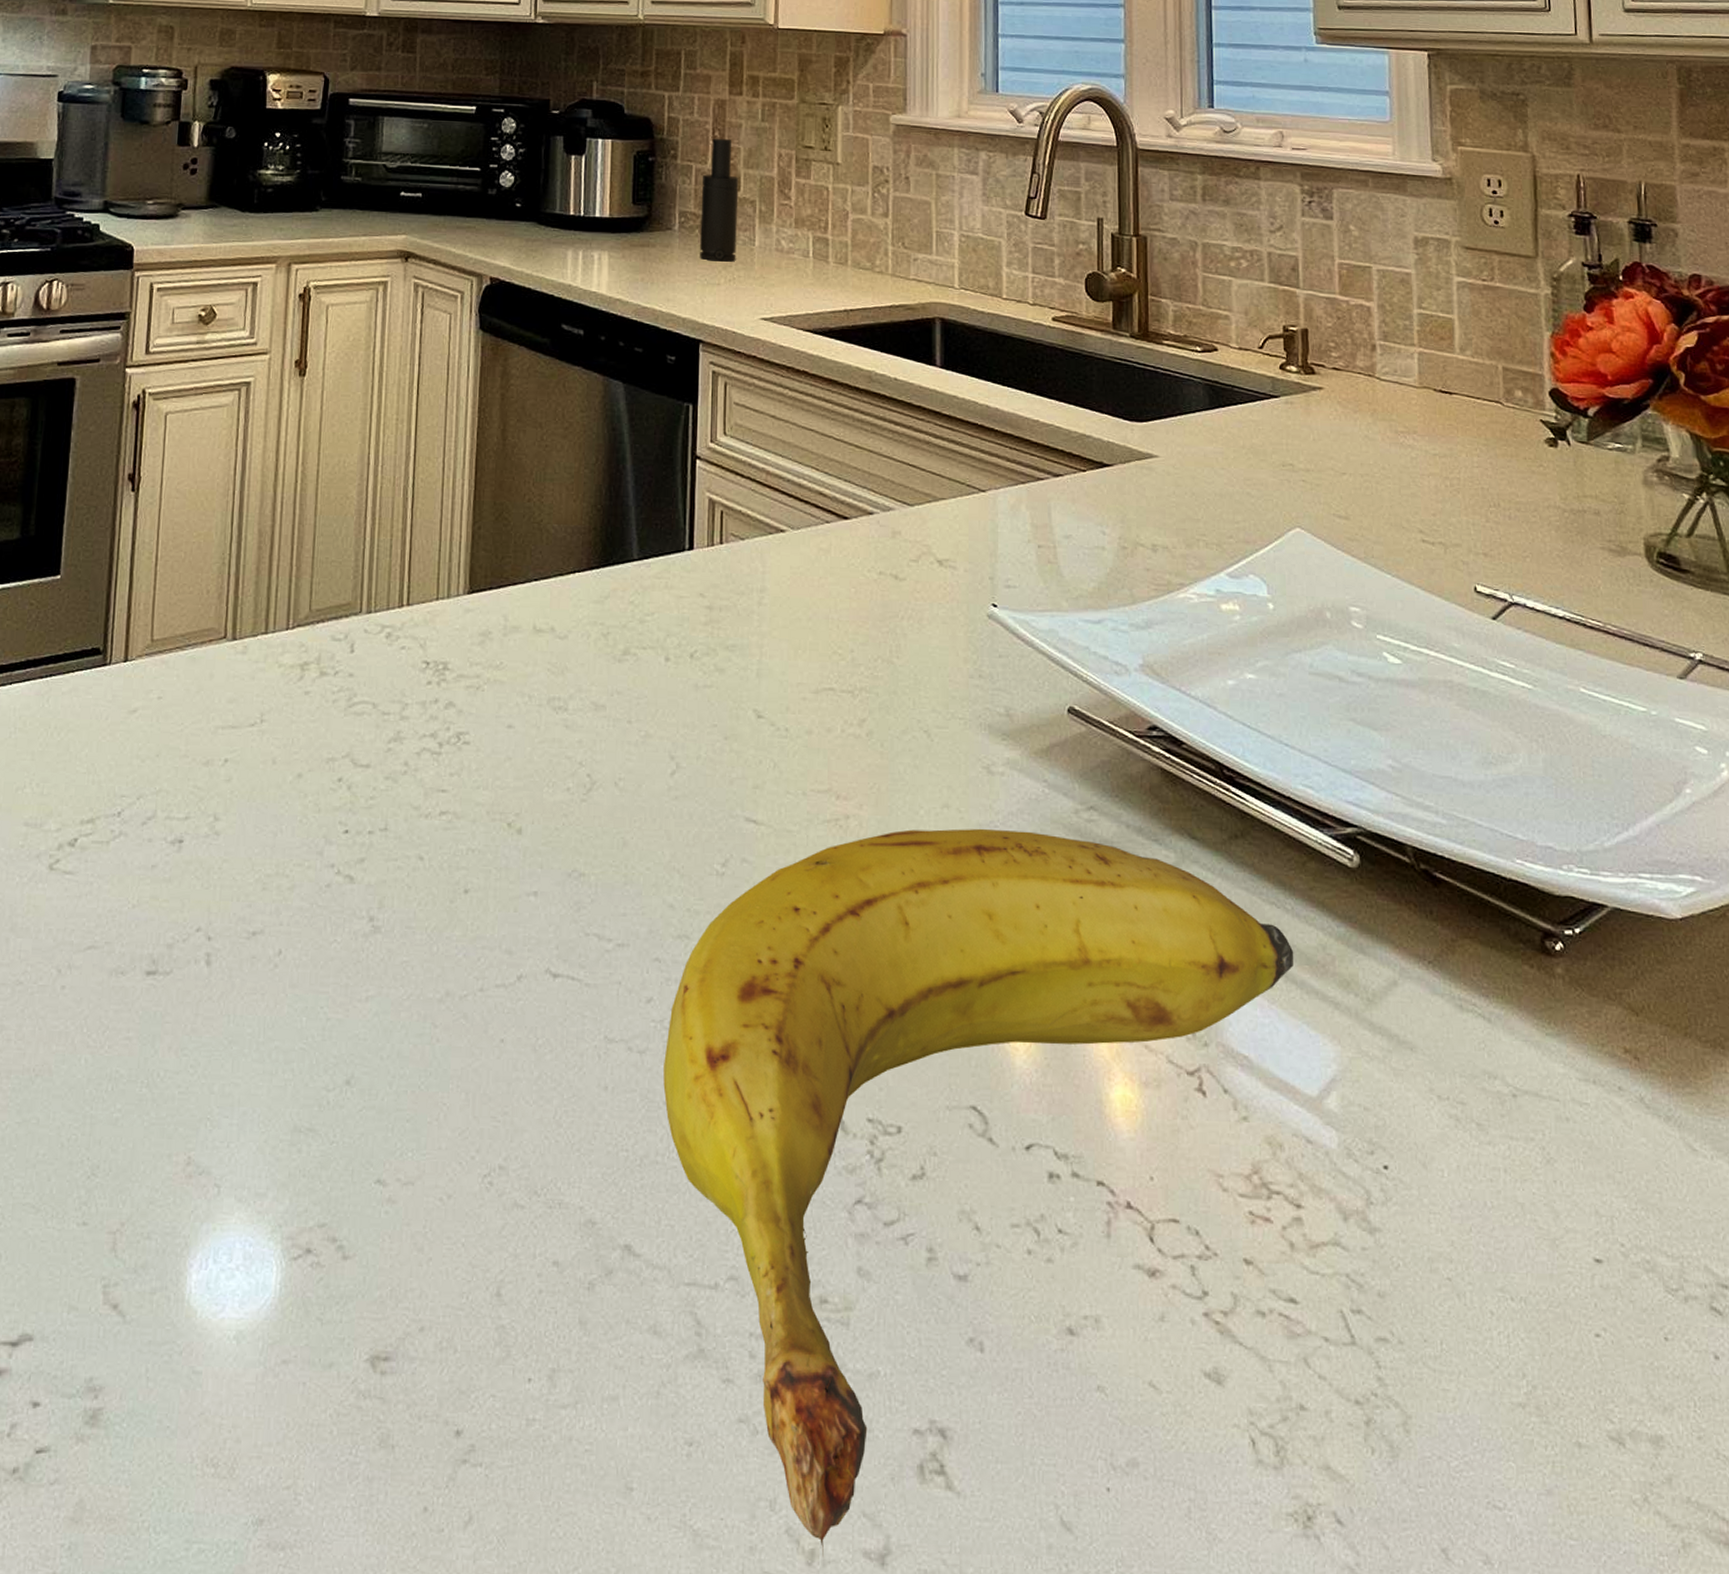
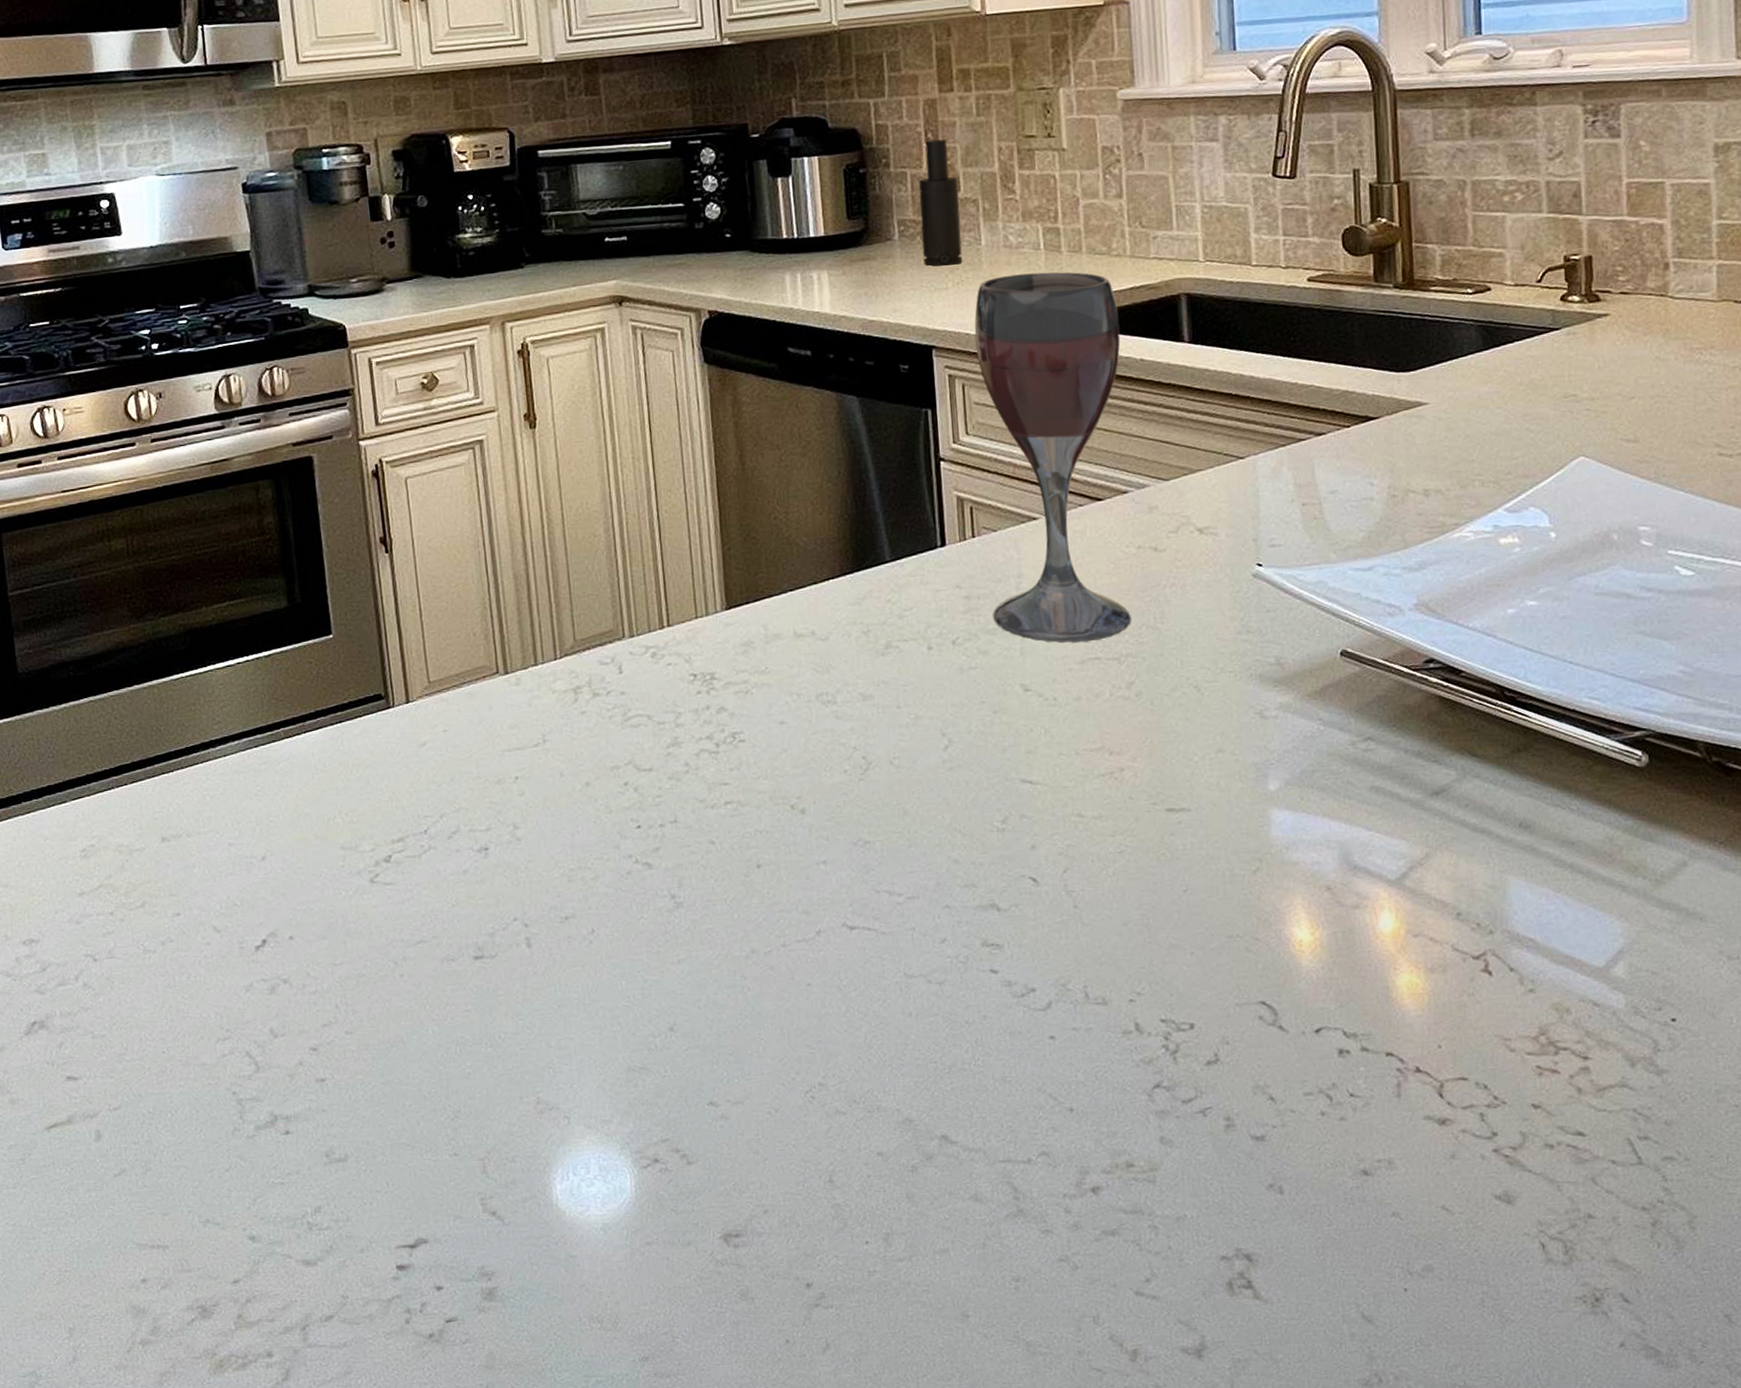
banana: present [663,828,1294,1556] -> none [962,765,1580,1354]
cup: none [733,278,877,670] -> present [974,272,1132,644]

